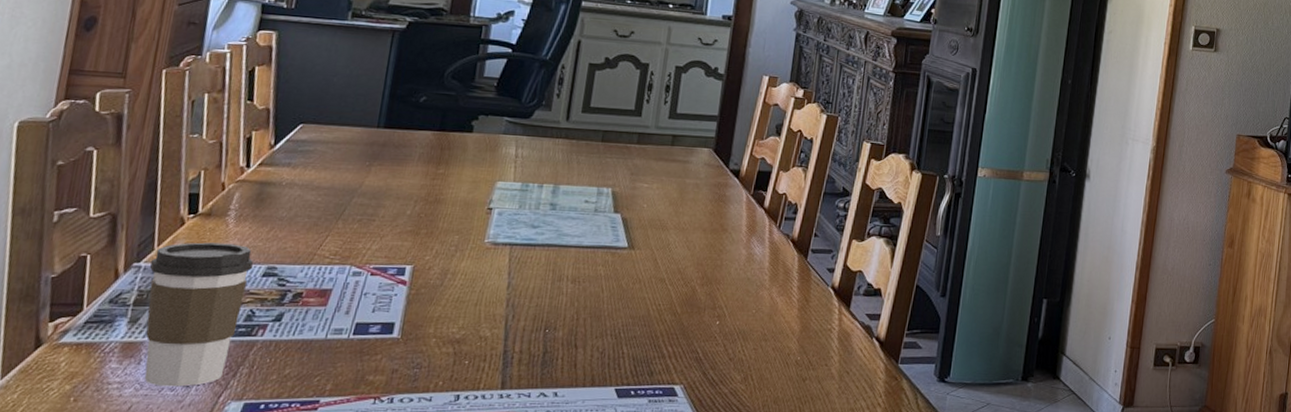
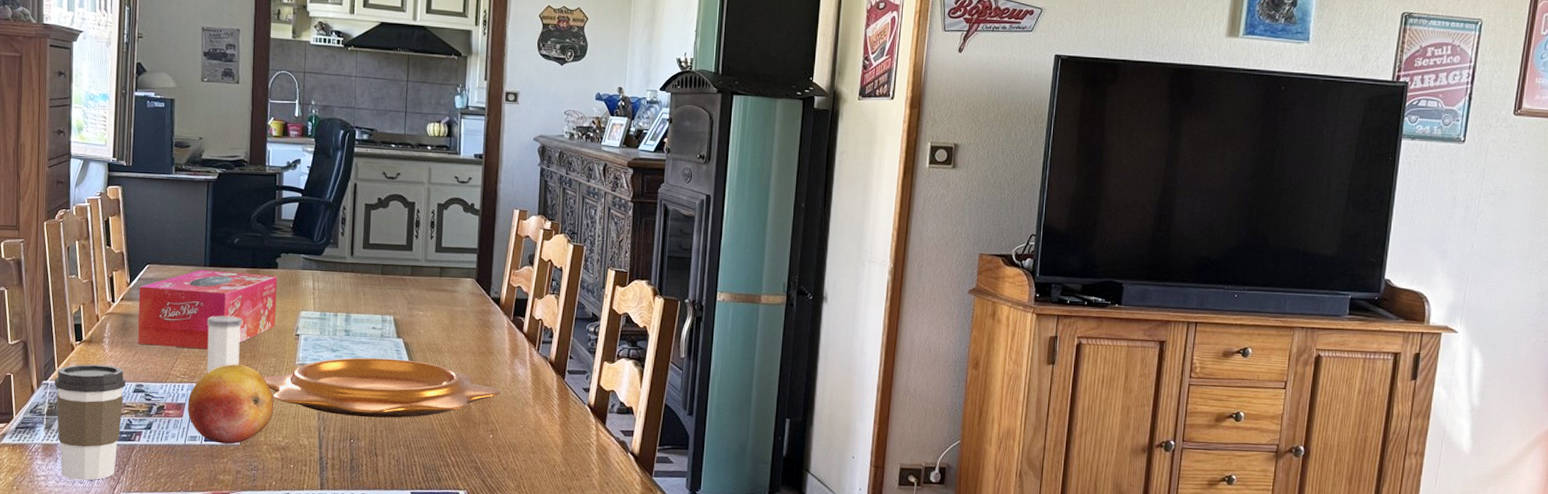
tissue box: none [276,131,472,225] -> present [137,269,278,350]
fruit: none [334,241,452,338] -> present [187,363,274,444]
salt shaker: none [366,185,420,253] -> present [207,316,242,373]
decorative bowl: none [440,235,734,304] -> present [263,357,502,418]

